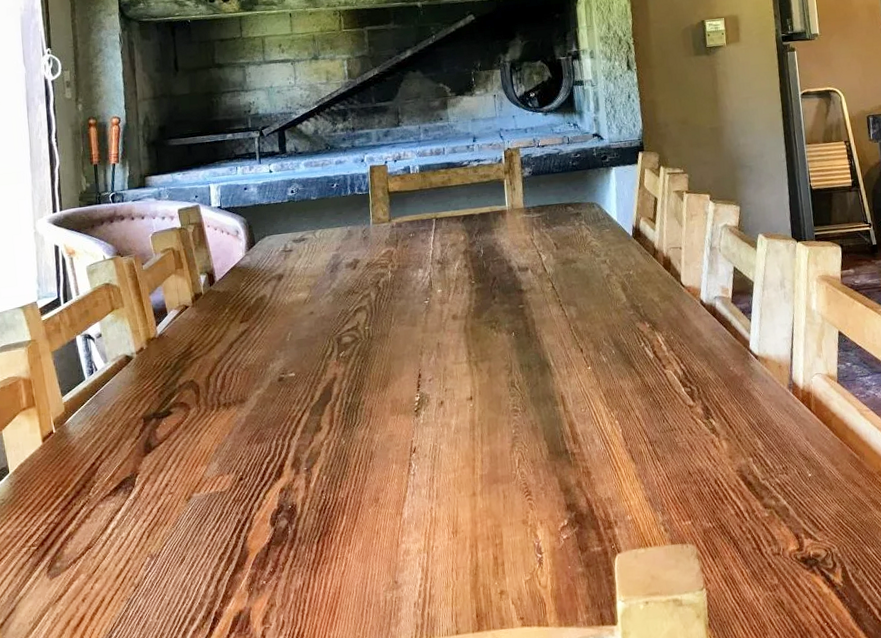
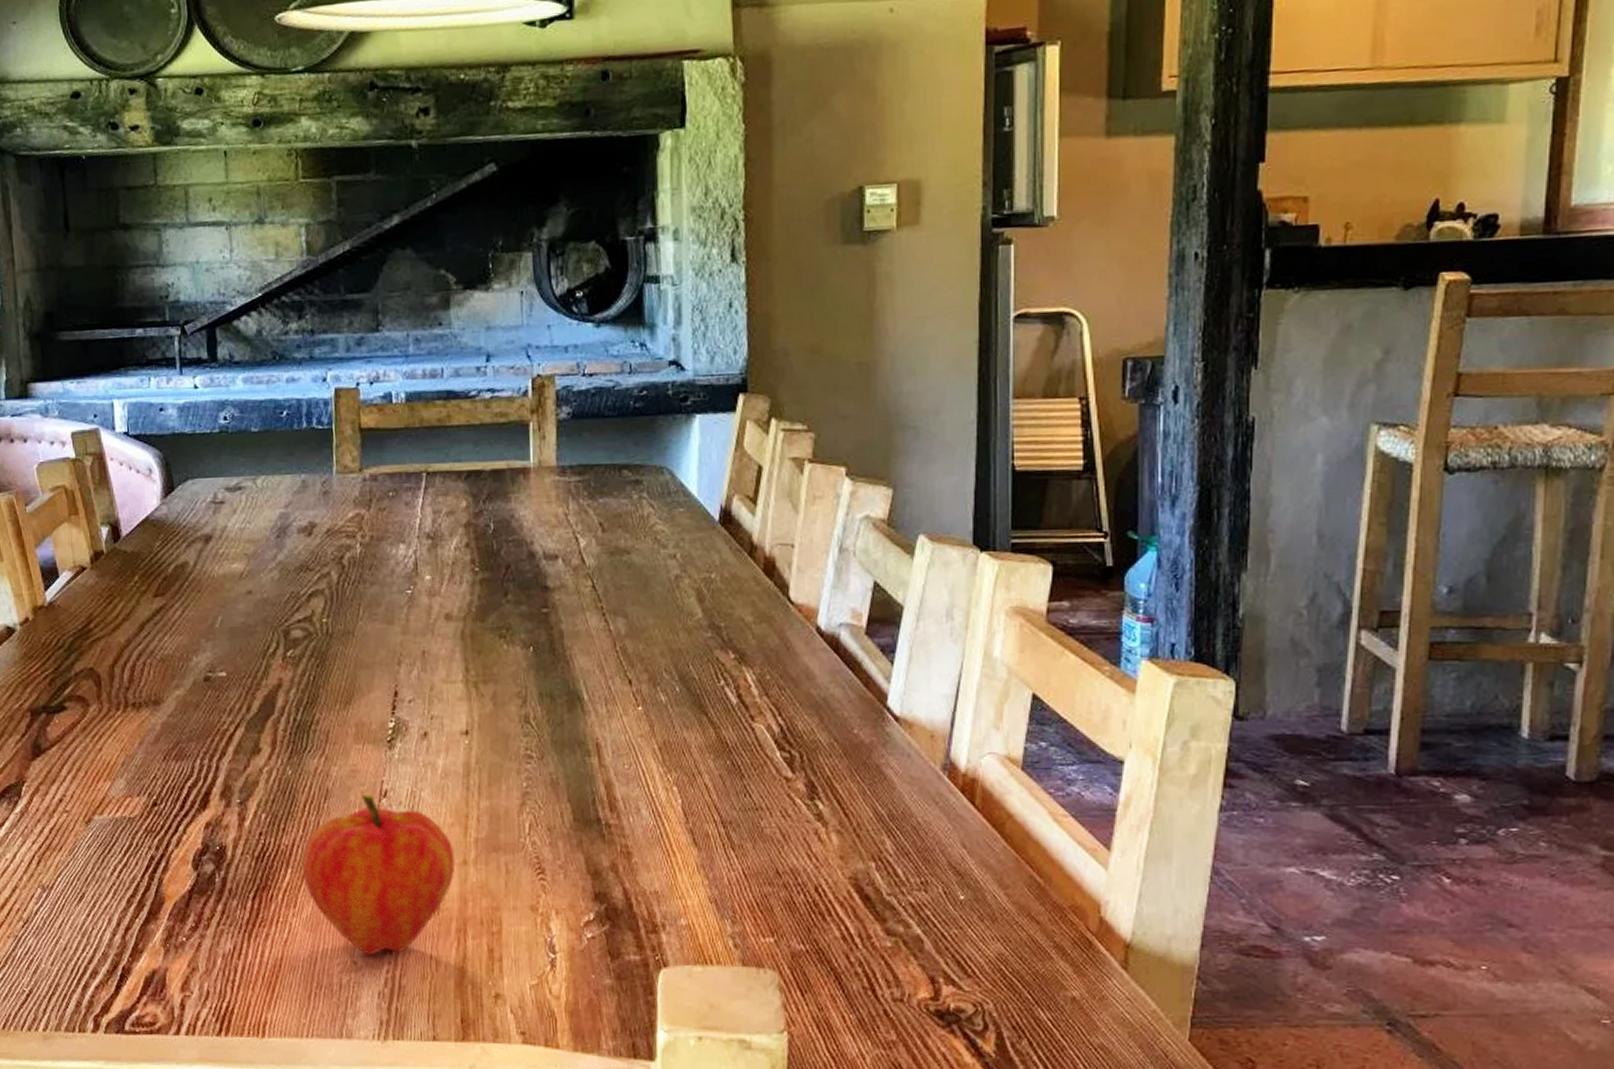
fruit: none [354,451,467,575] -> present [302,793,455,955]

